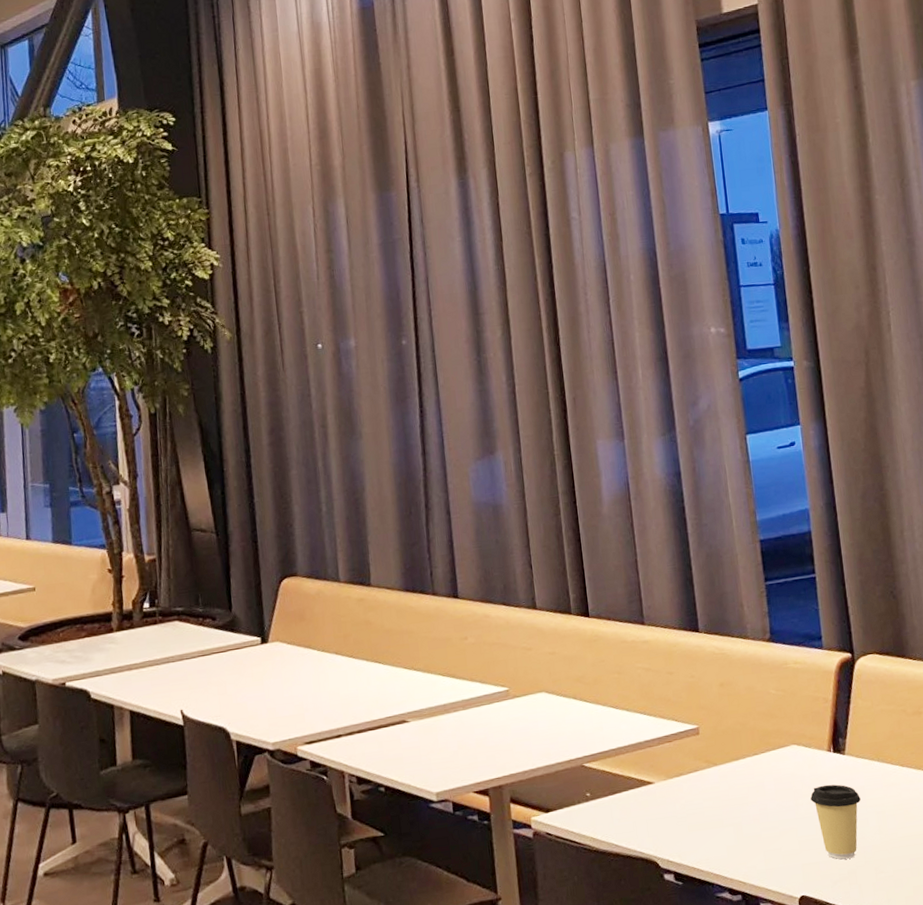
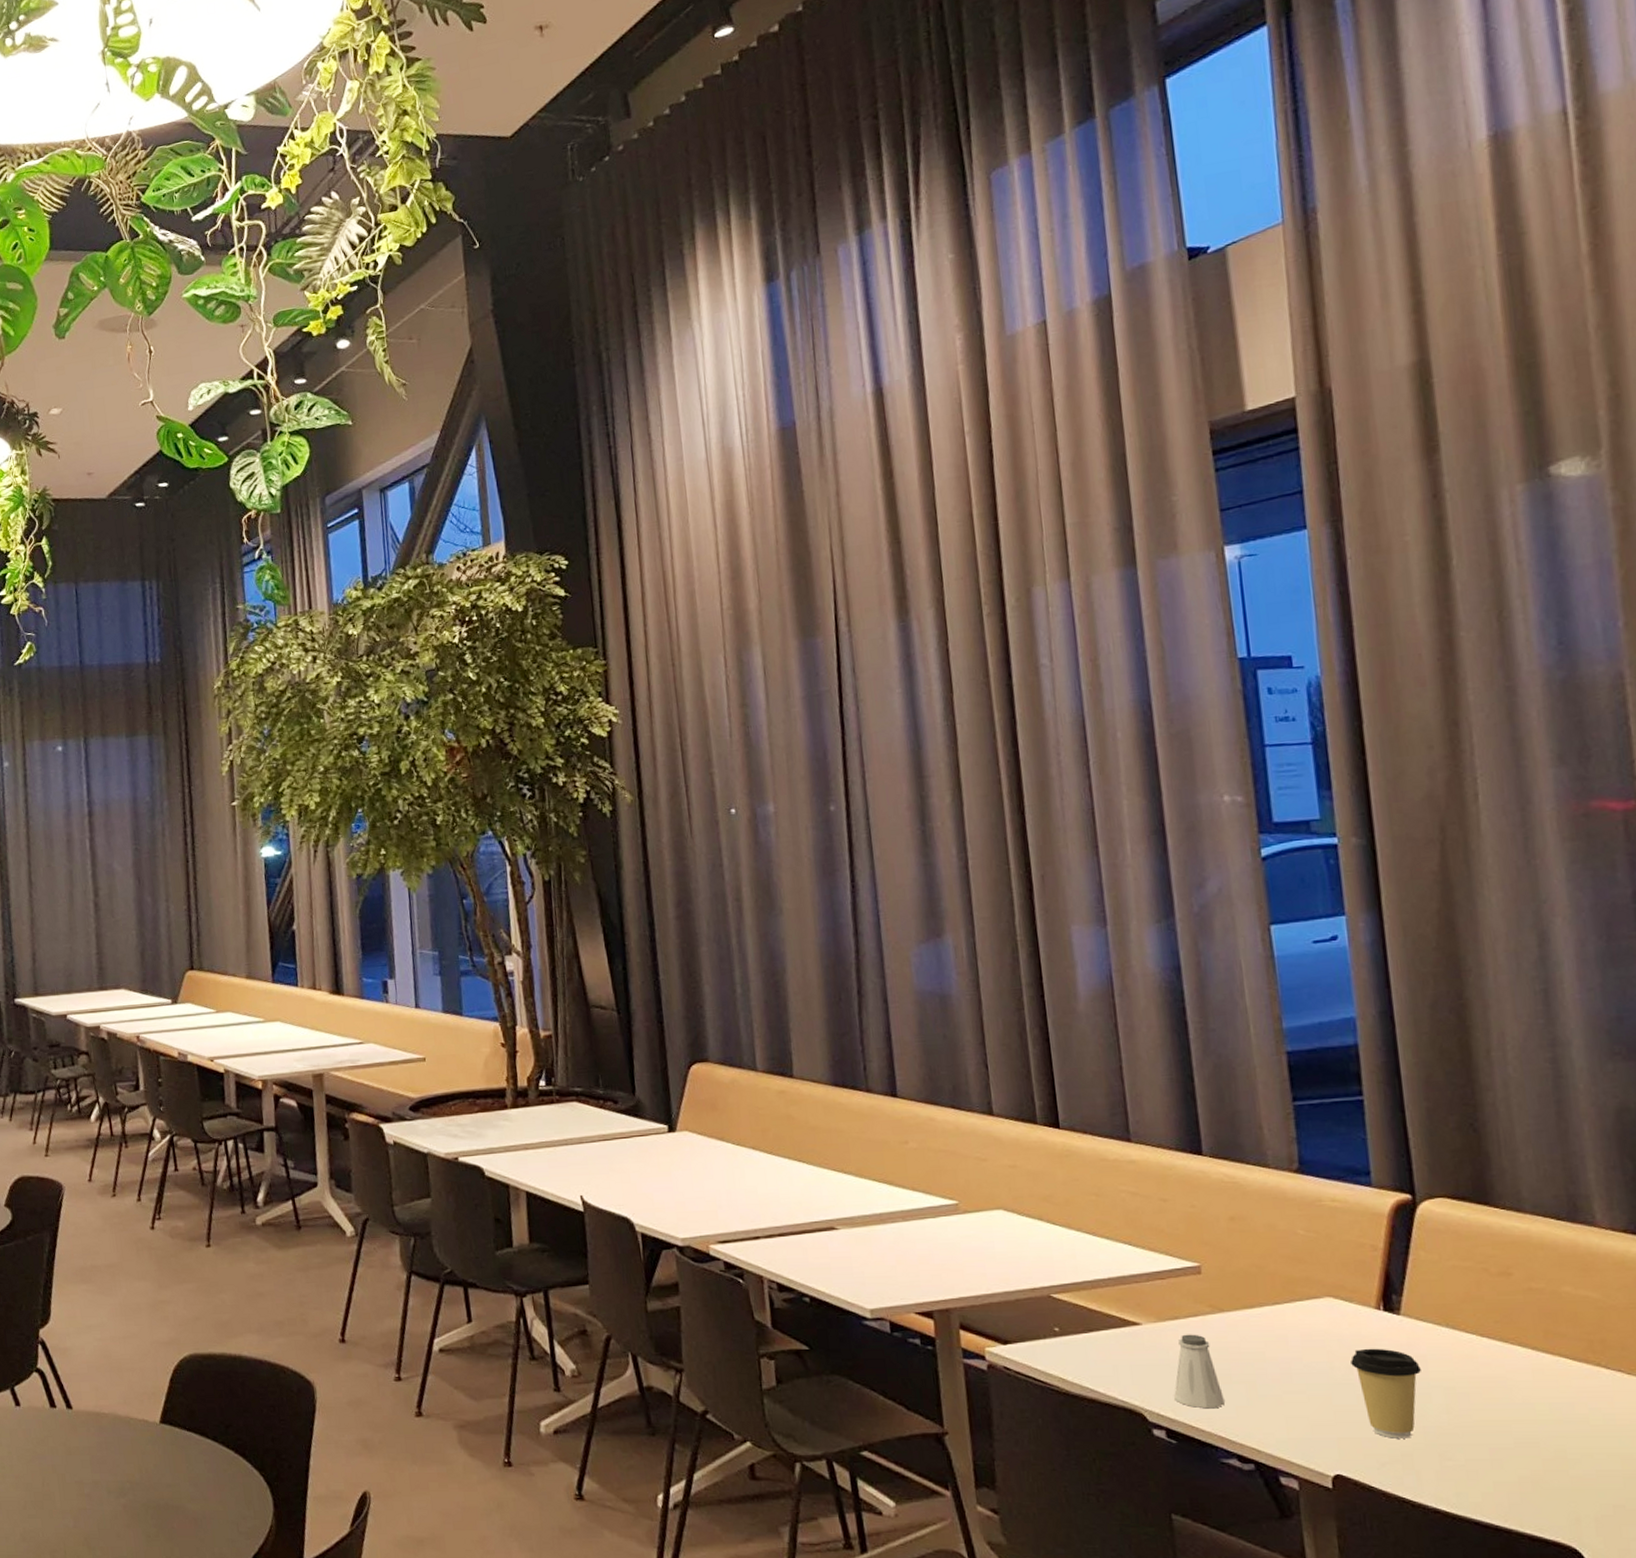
saltshaker: none [680,787,718,852] -> present [1174,1334,1225,1409]

